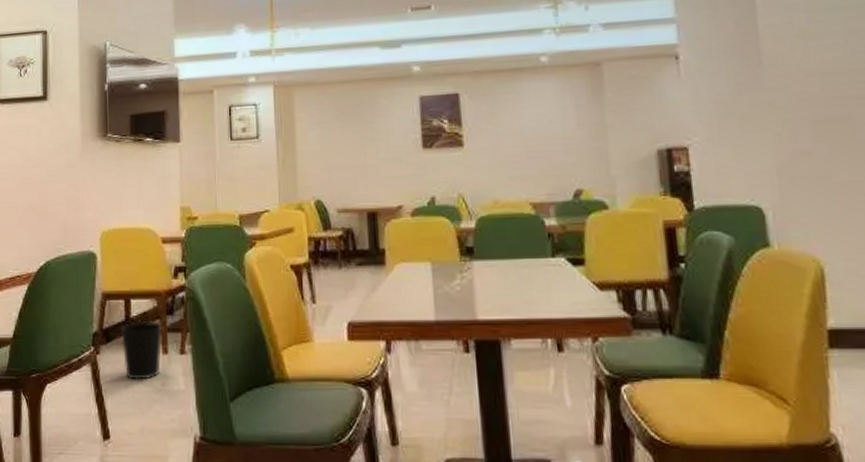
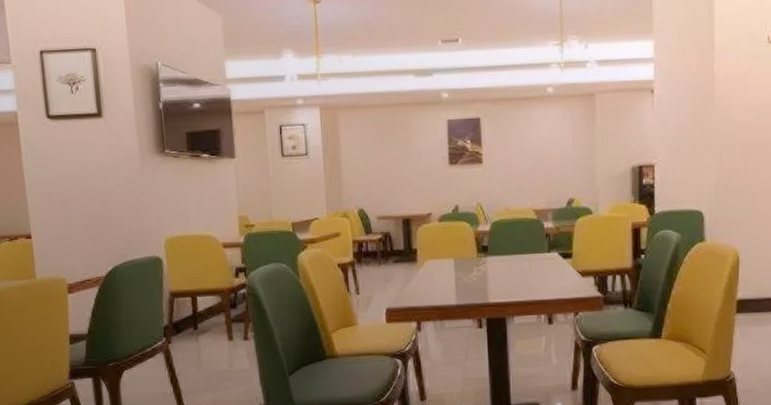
wastebasket: present [120,321,162,380] -> none [189,314,227,363]

